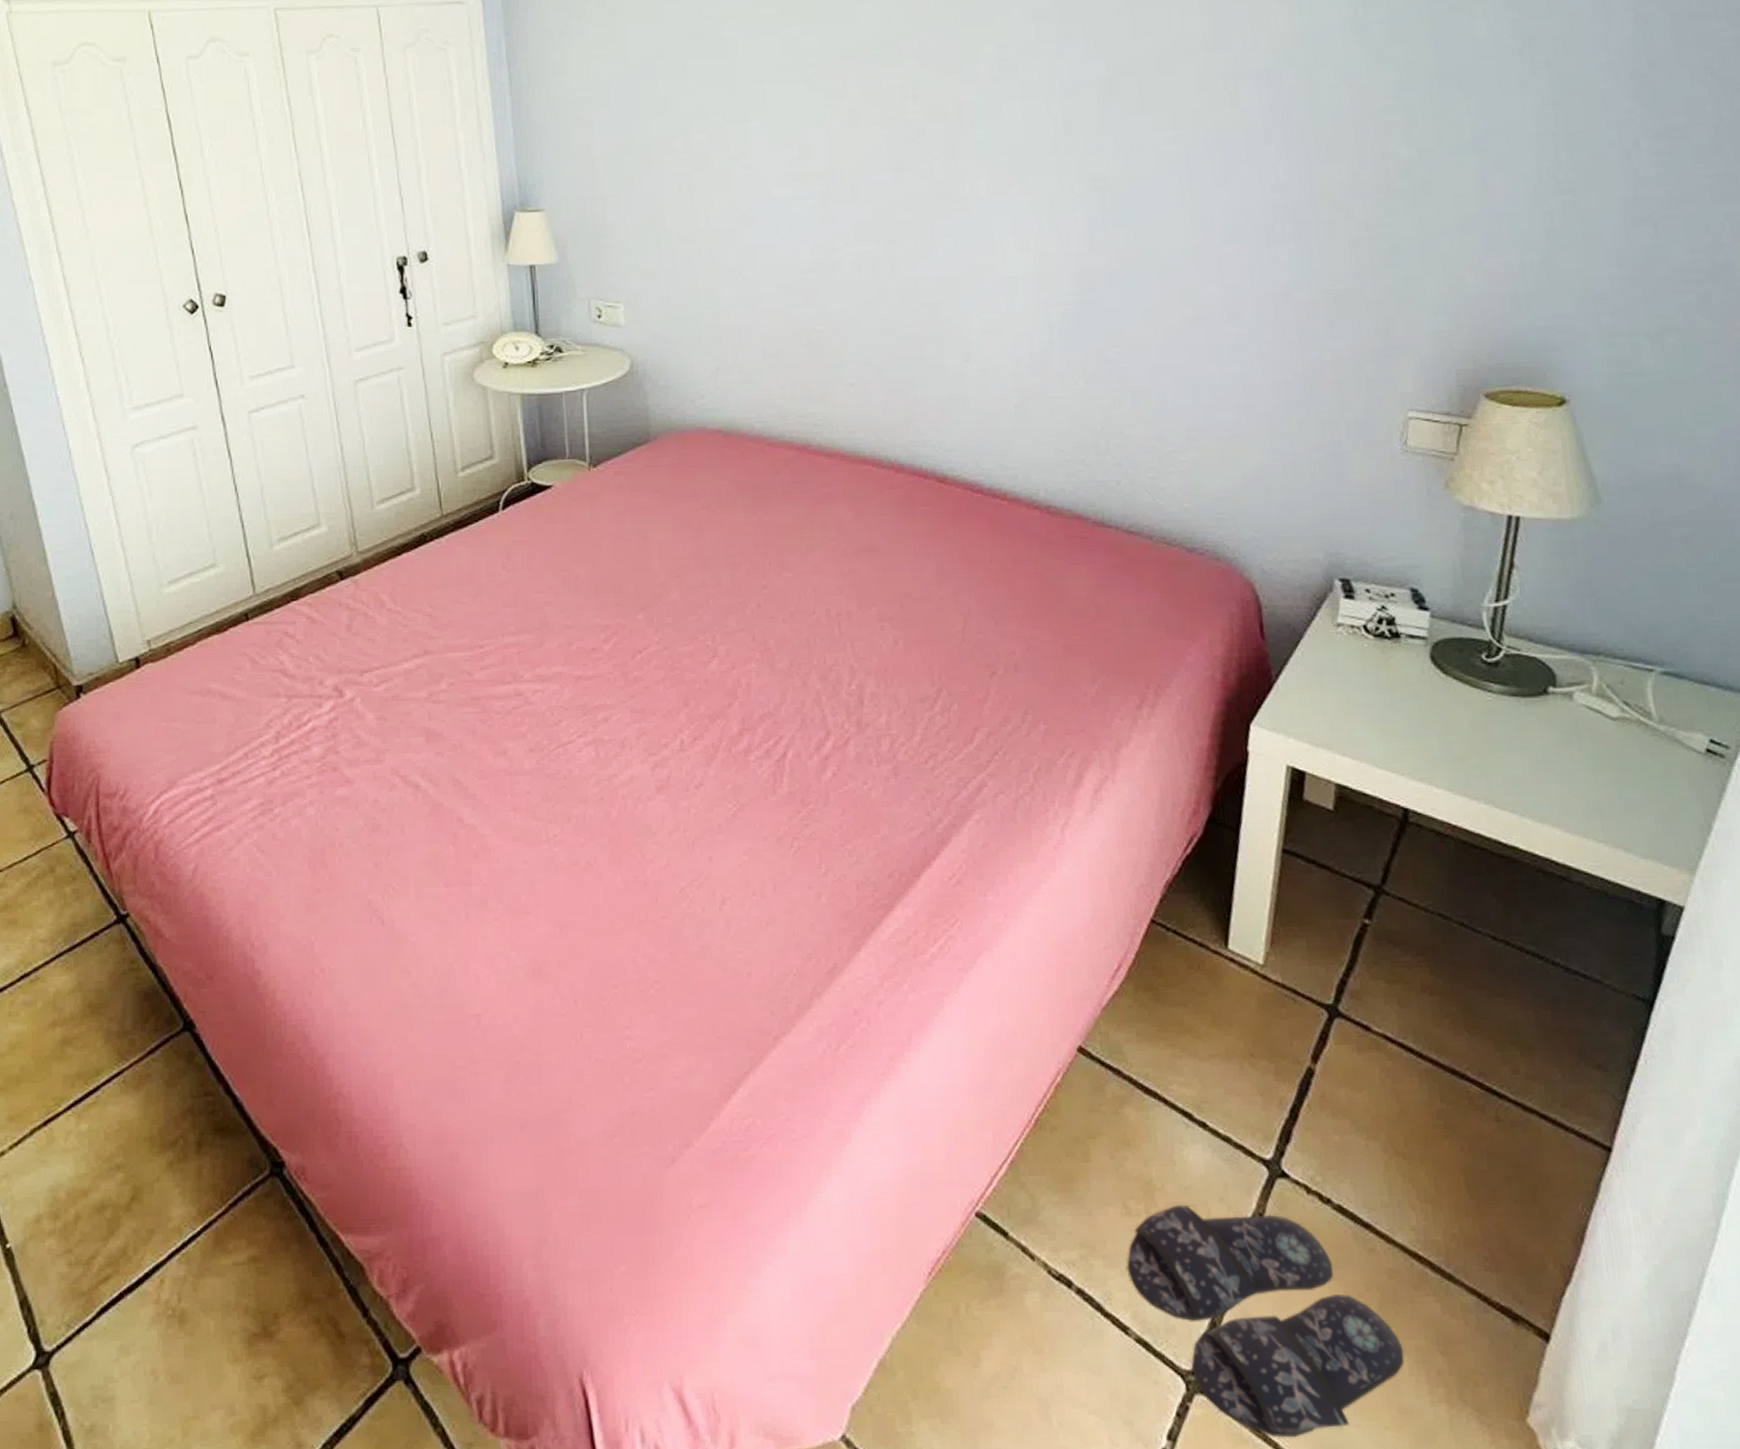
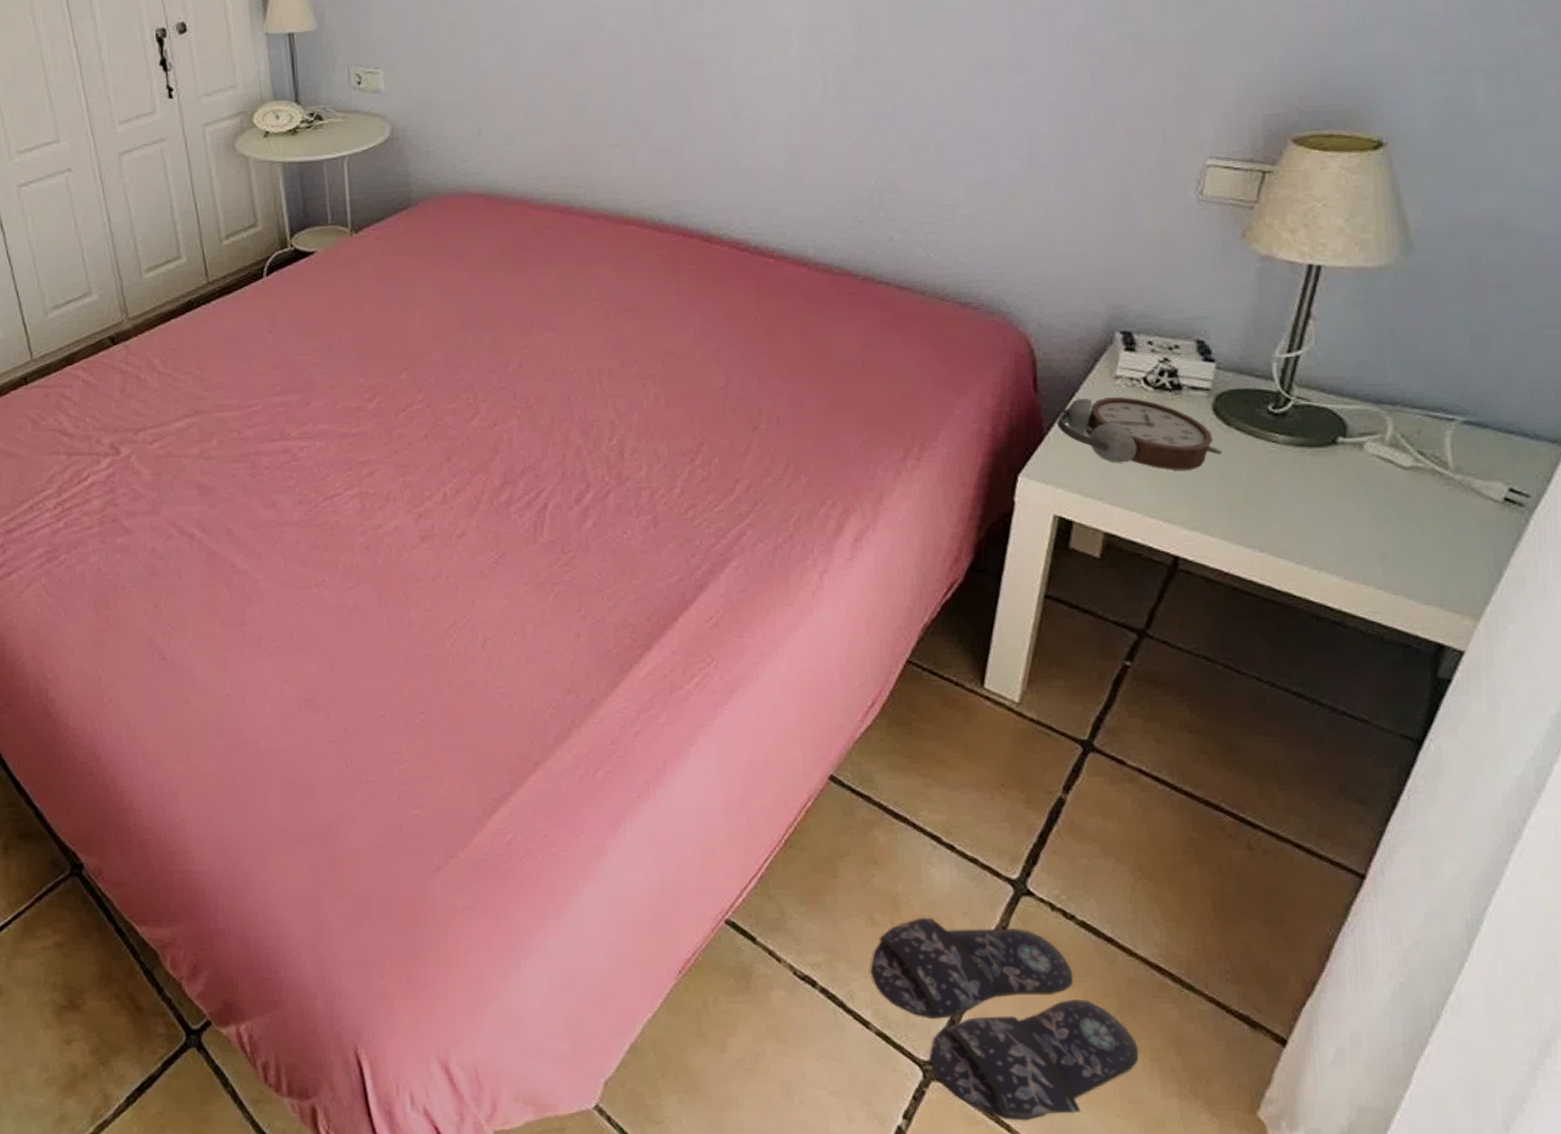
alarm clock: none [1285,645,1442,720] -> present [1058,397,1222,470]

